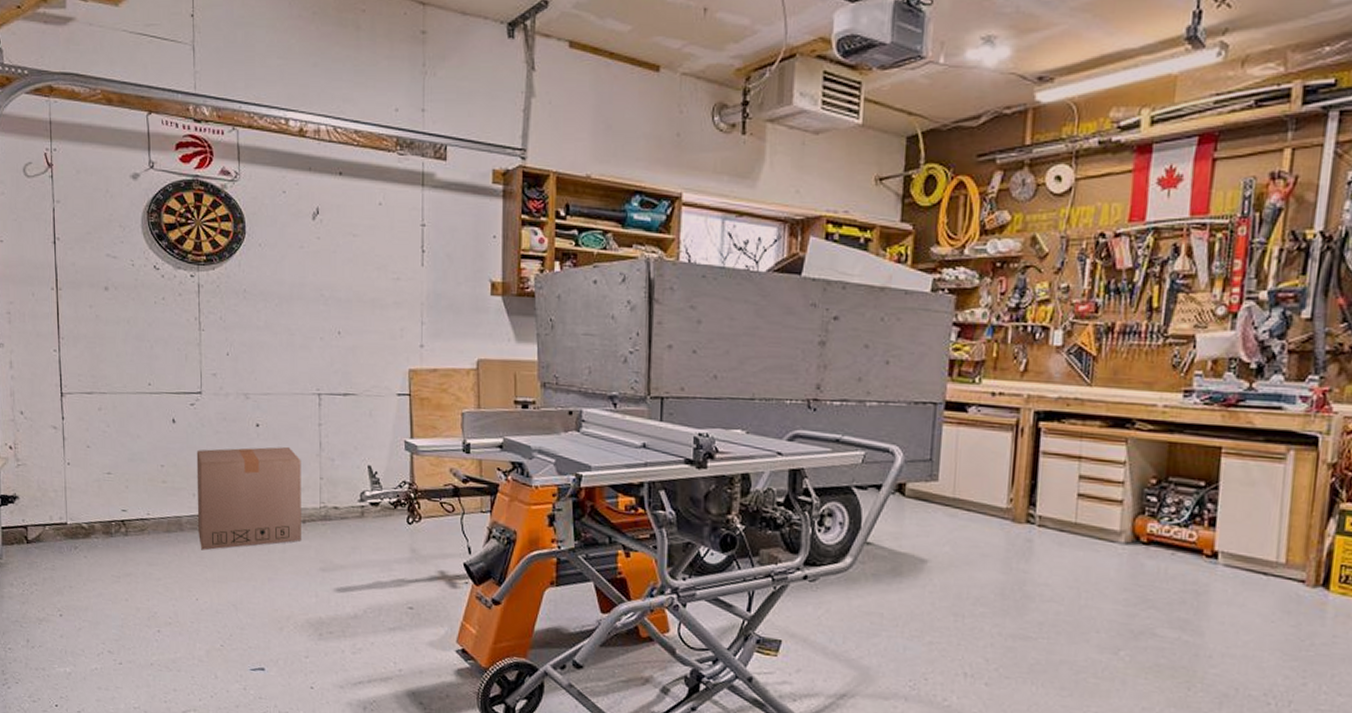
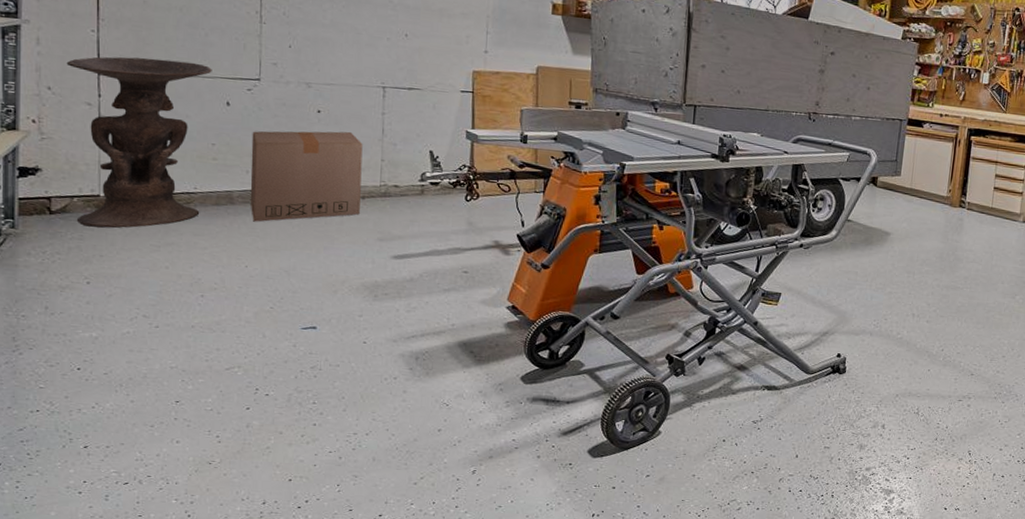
pedestal table: none [35,375,158,558] -> present [66,56,212,229]

